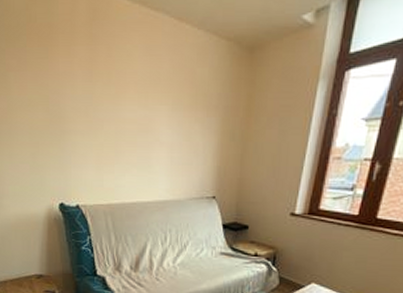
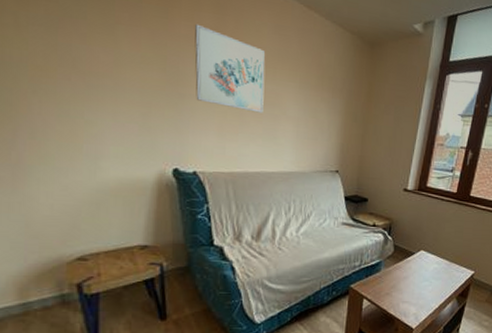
wall art: none [72,58,138,142] -> present [194,23,265,113]

